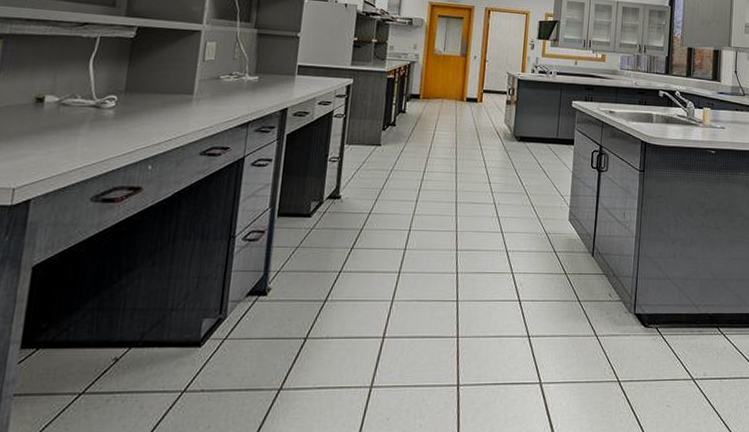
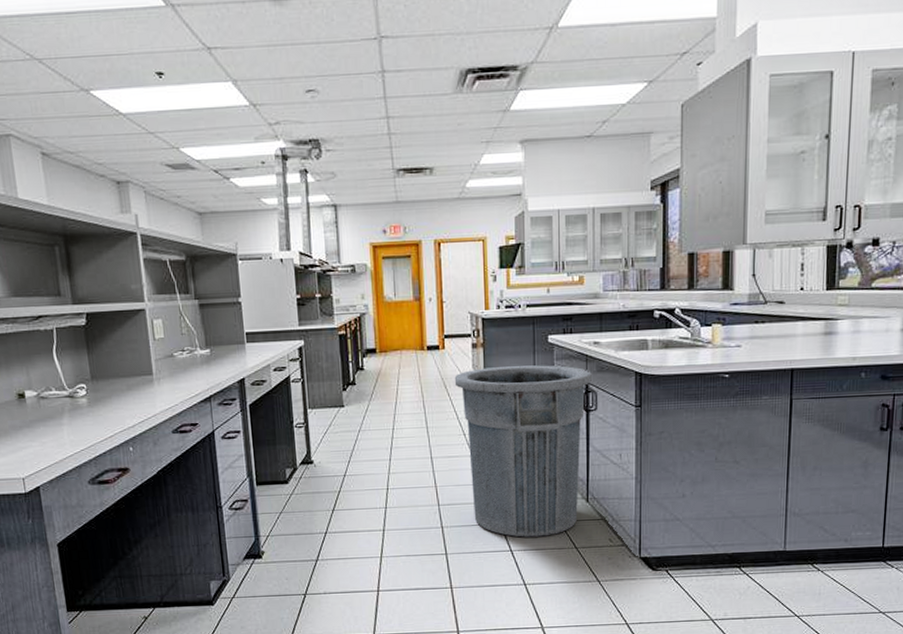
trash can: none [487,123,606,288] -> present [454,365,592,537]

